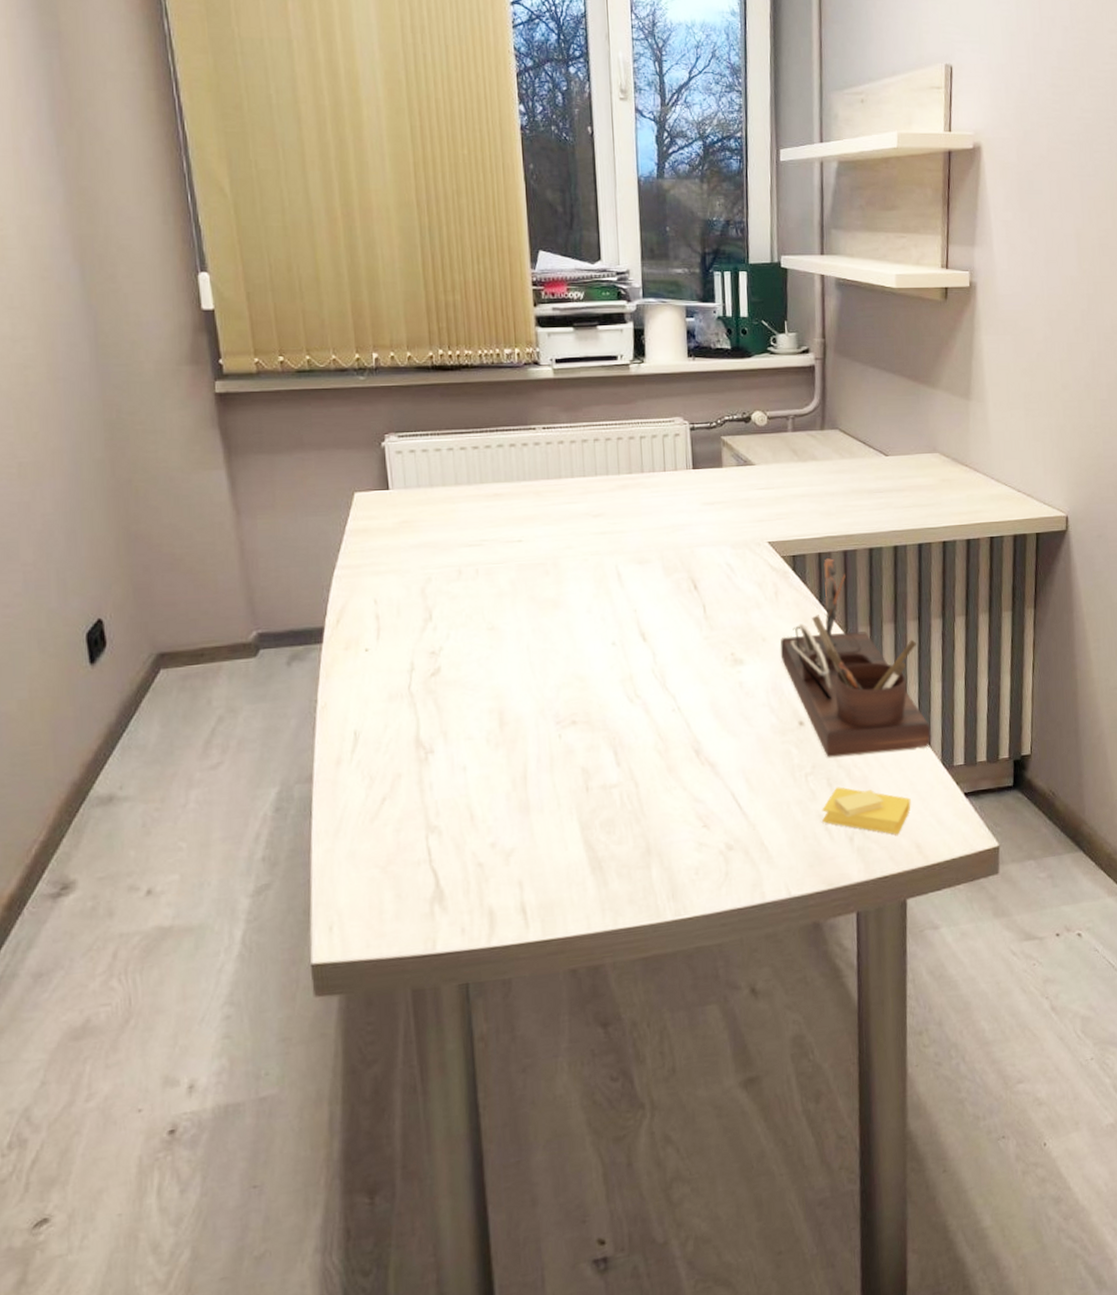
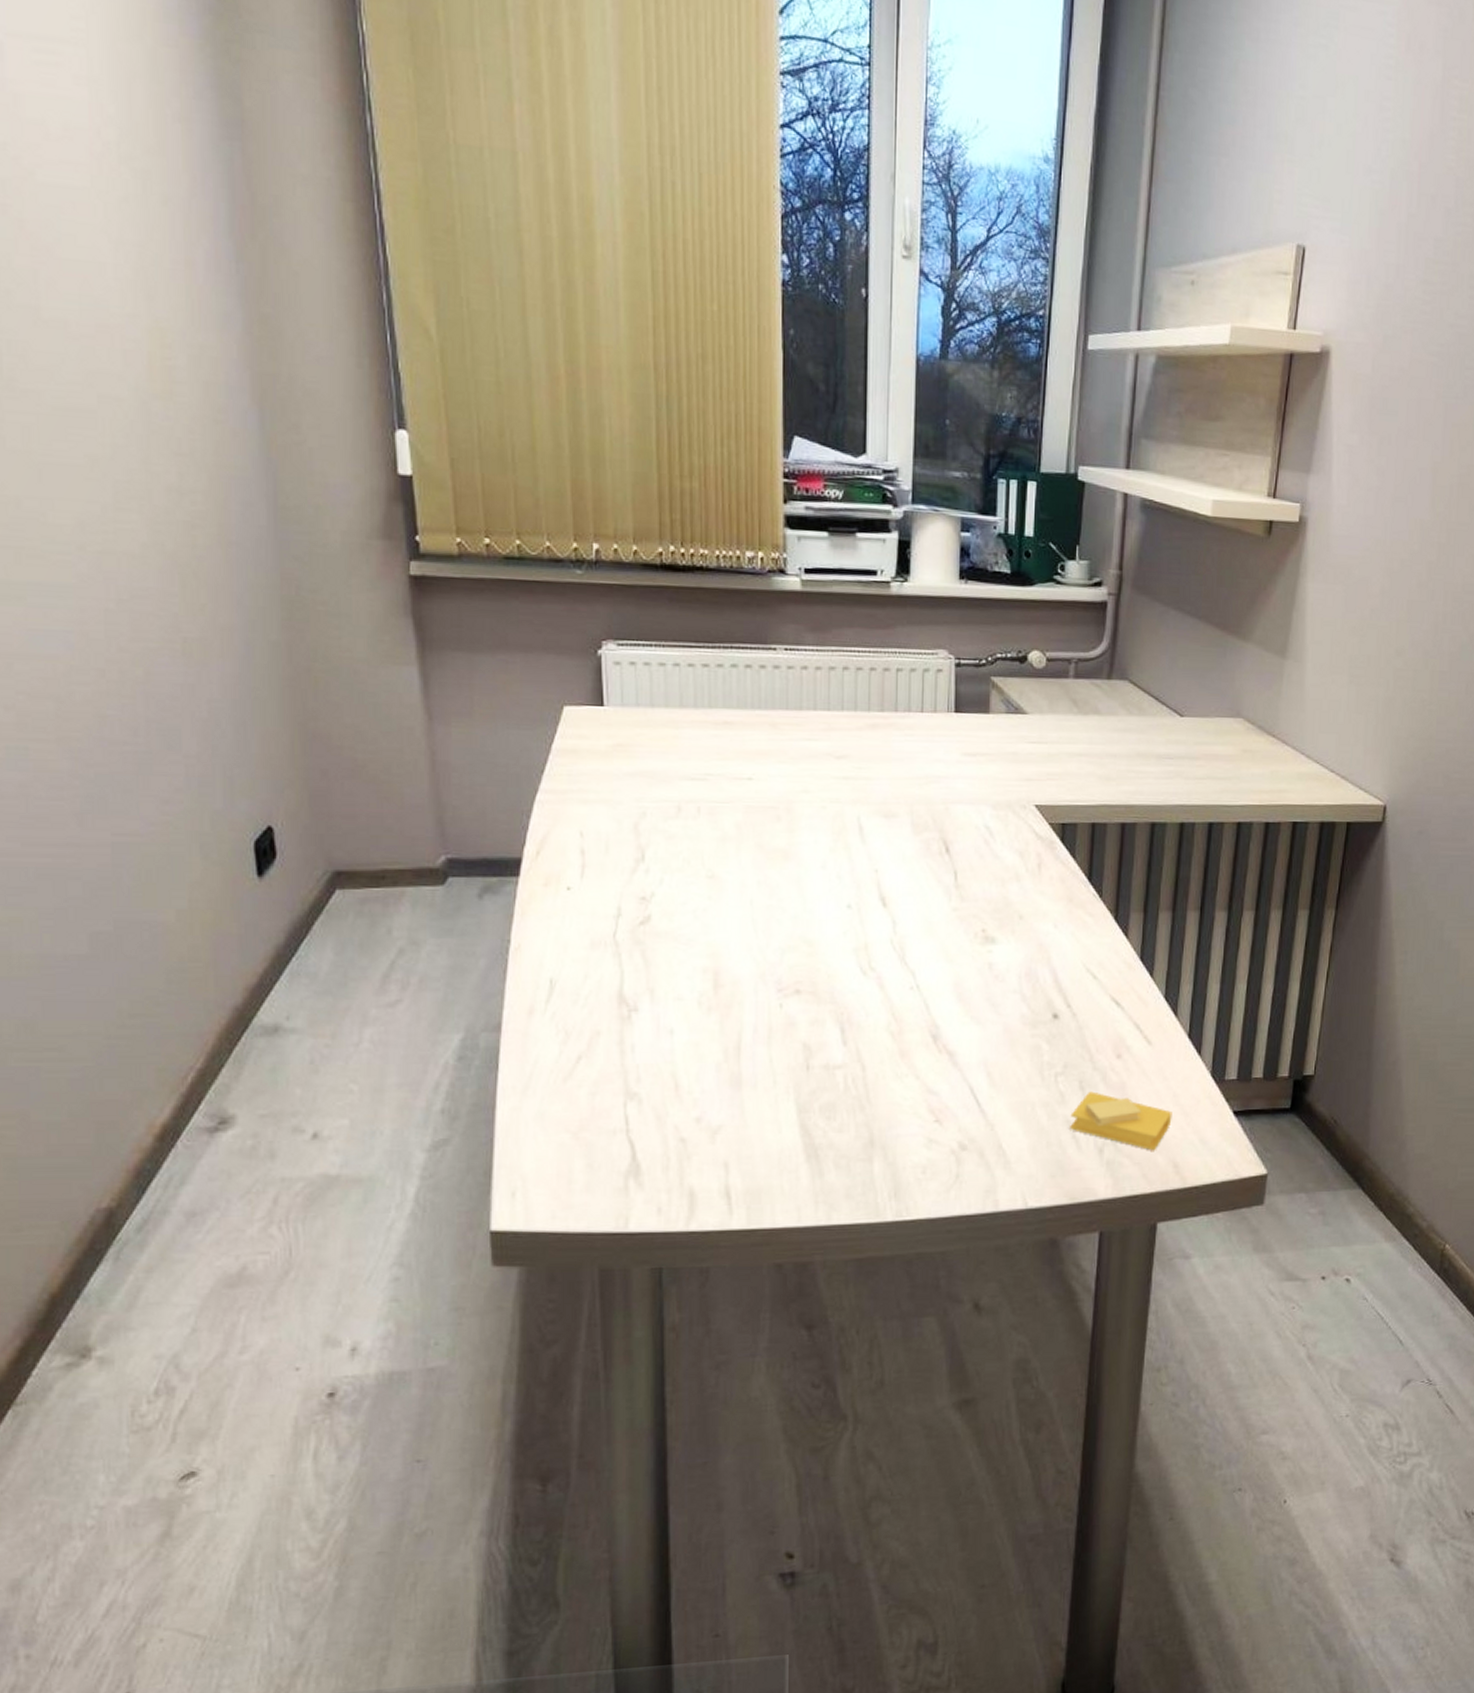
desk organizer: present [780,558,930,757] -> none [1038,830,1201,1057]

